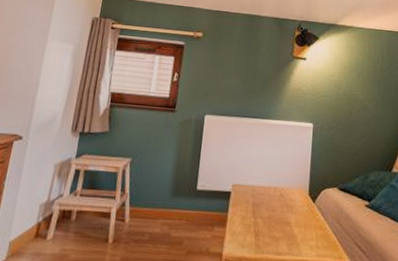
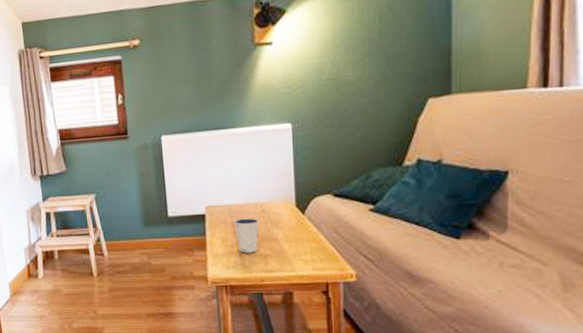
dixie cup: none [254,199,277,234] -> present [233,218,259,253]

